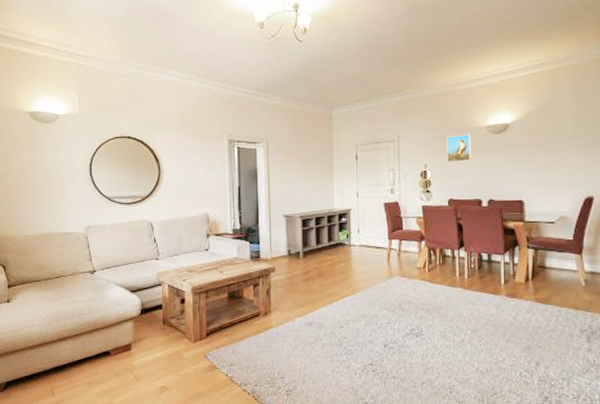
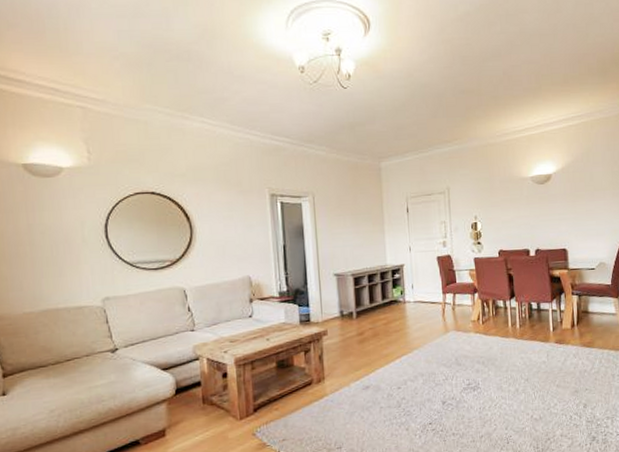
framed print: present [447,134,472,162] -> none [495,185,519,213]

